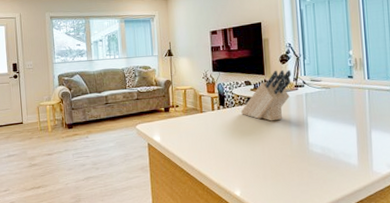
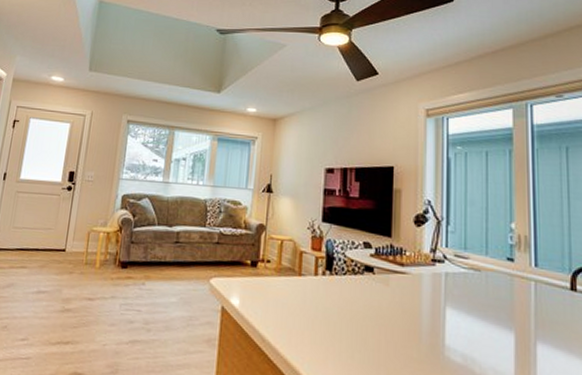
knife block: present [240,70,292,121] -> none [353,233,428,305]

